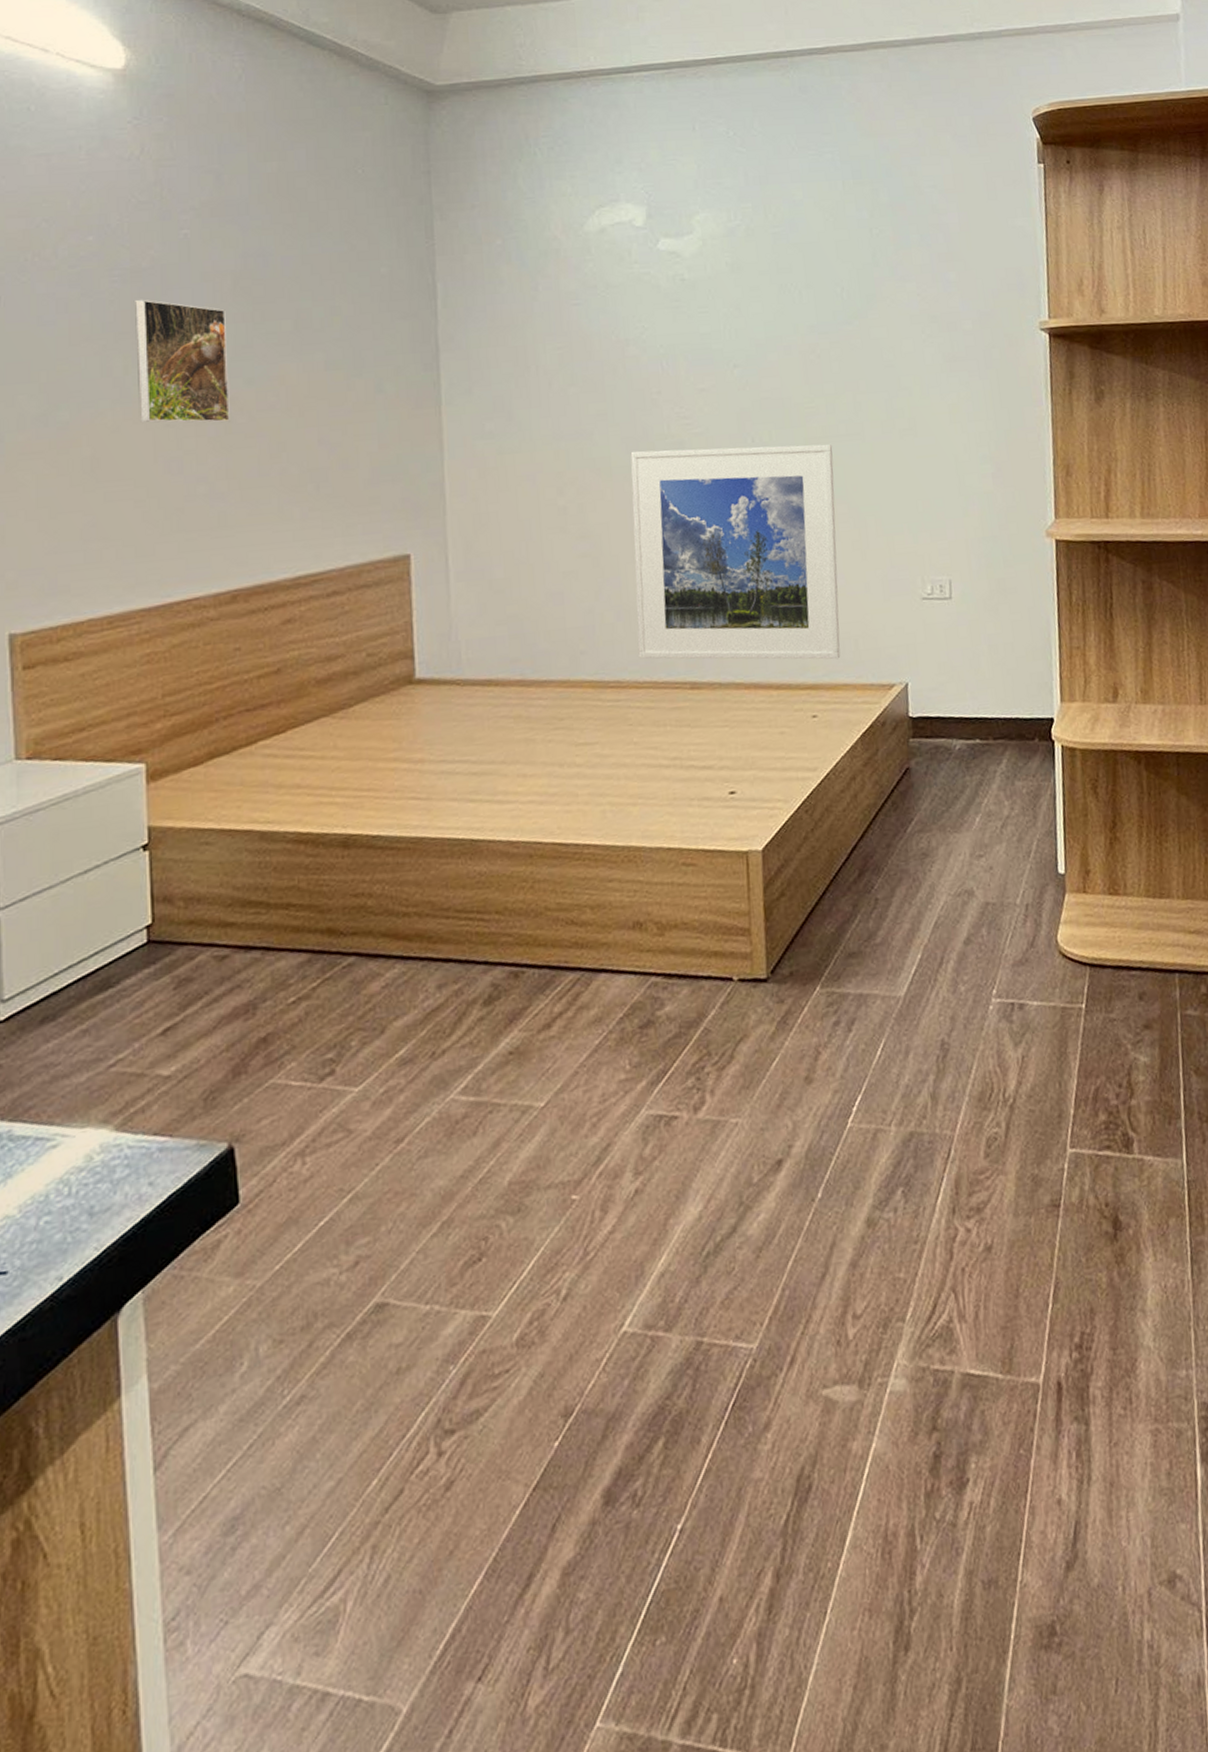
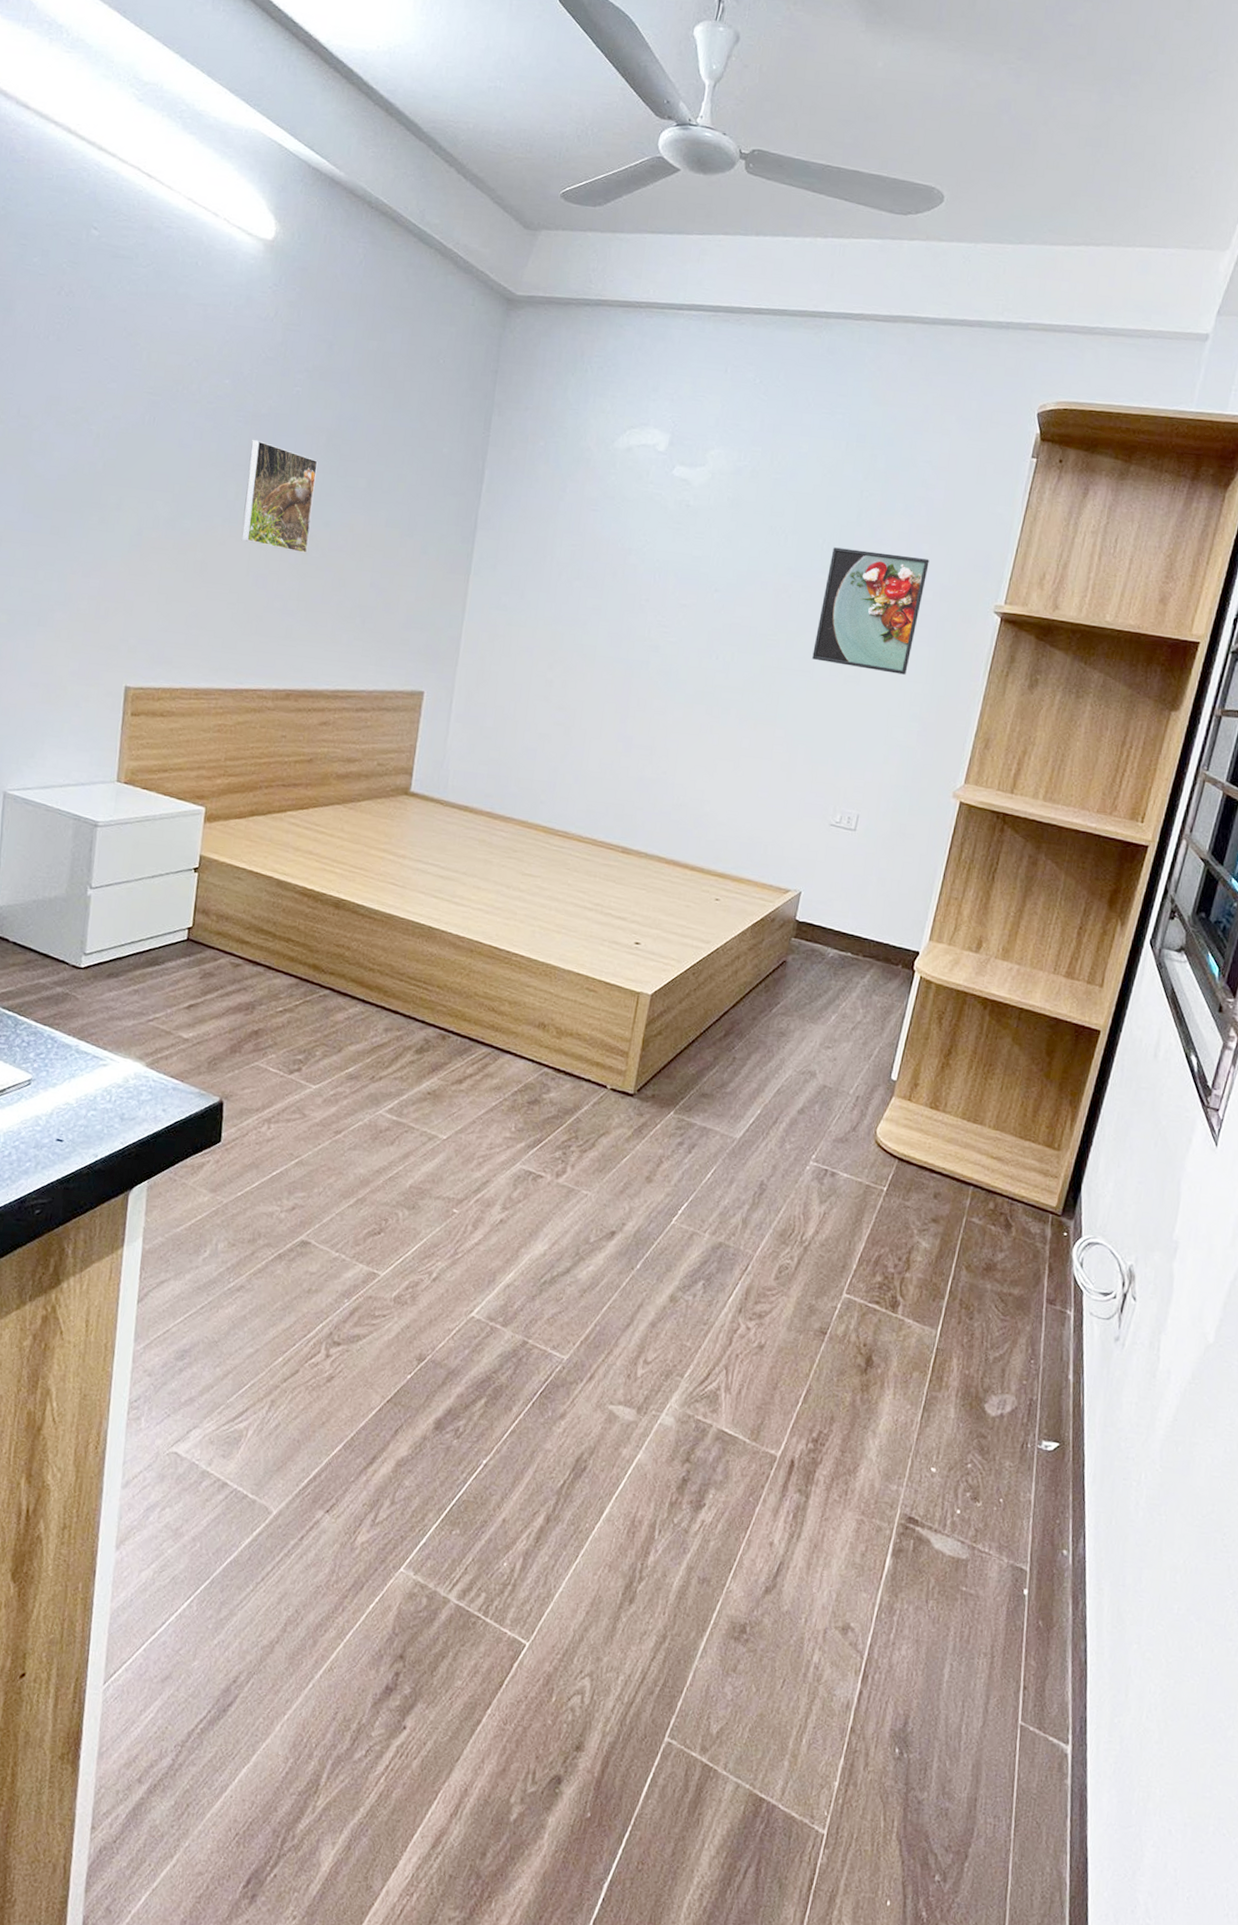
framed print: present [630,444,841,660] -> none [585,645,784,858]
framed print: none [854,287,965,420] -> present [812,547,930,675]

